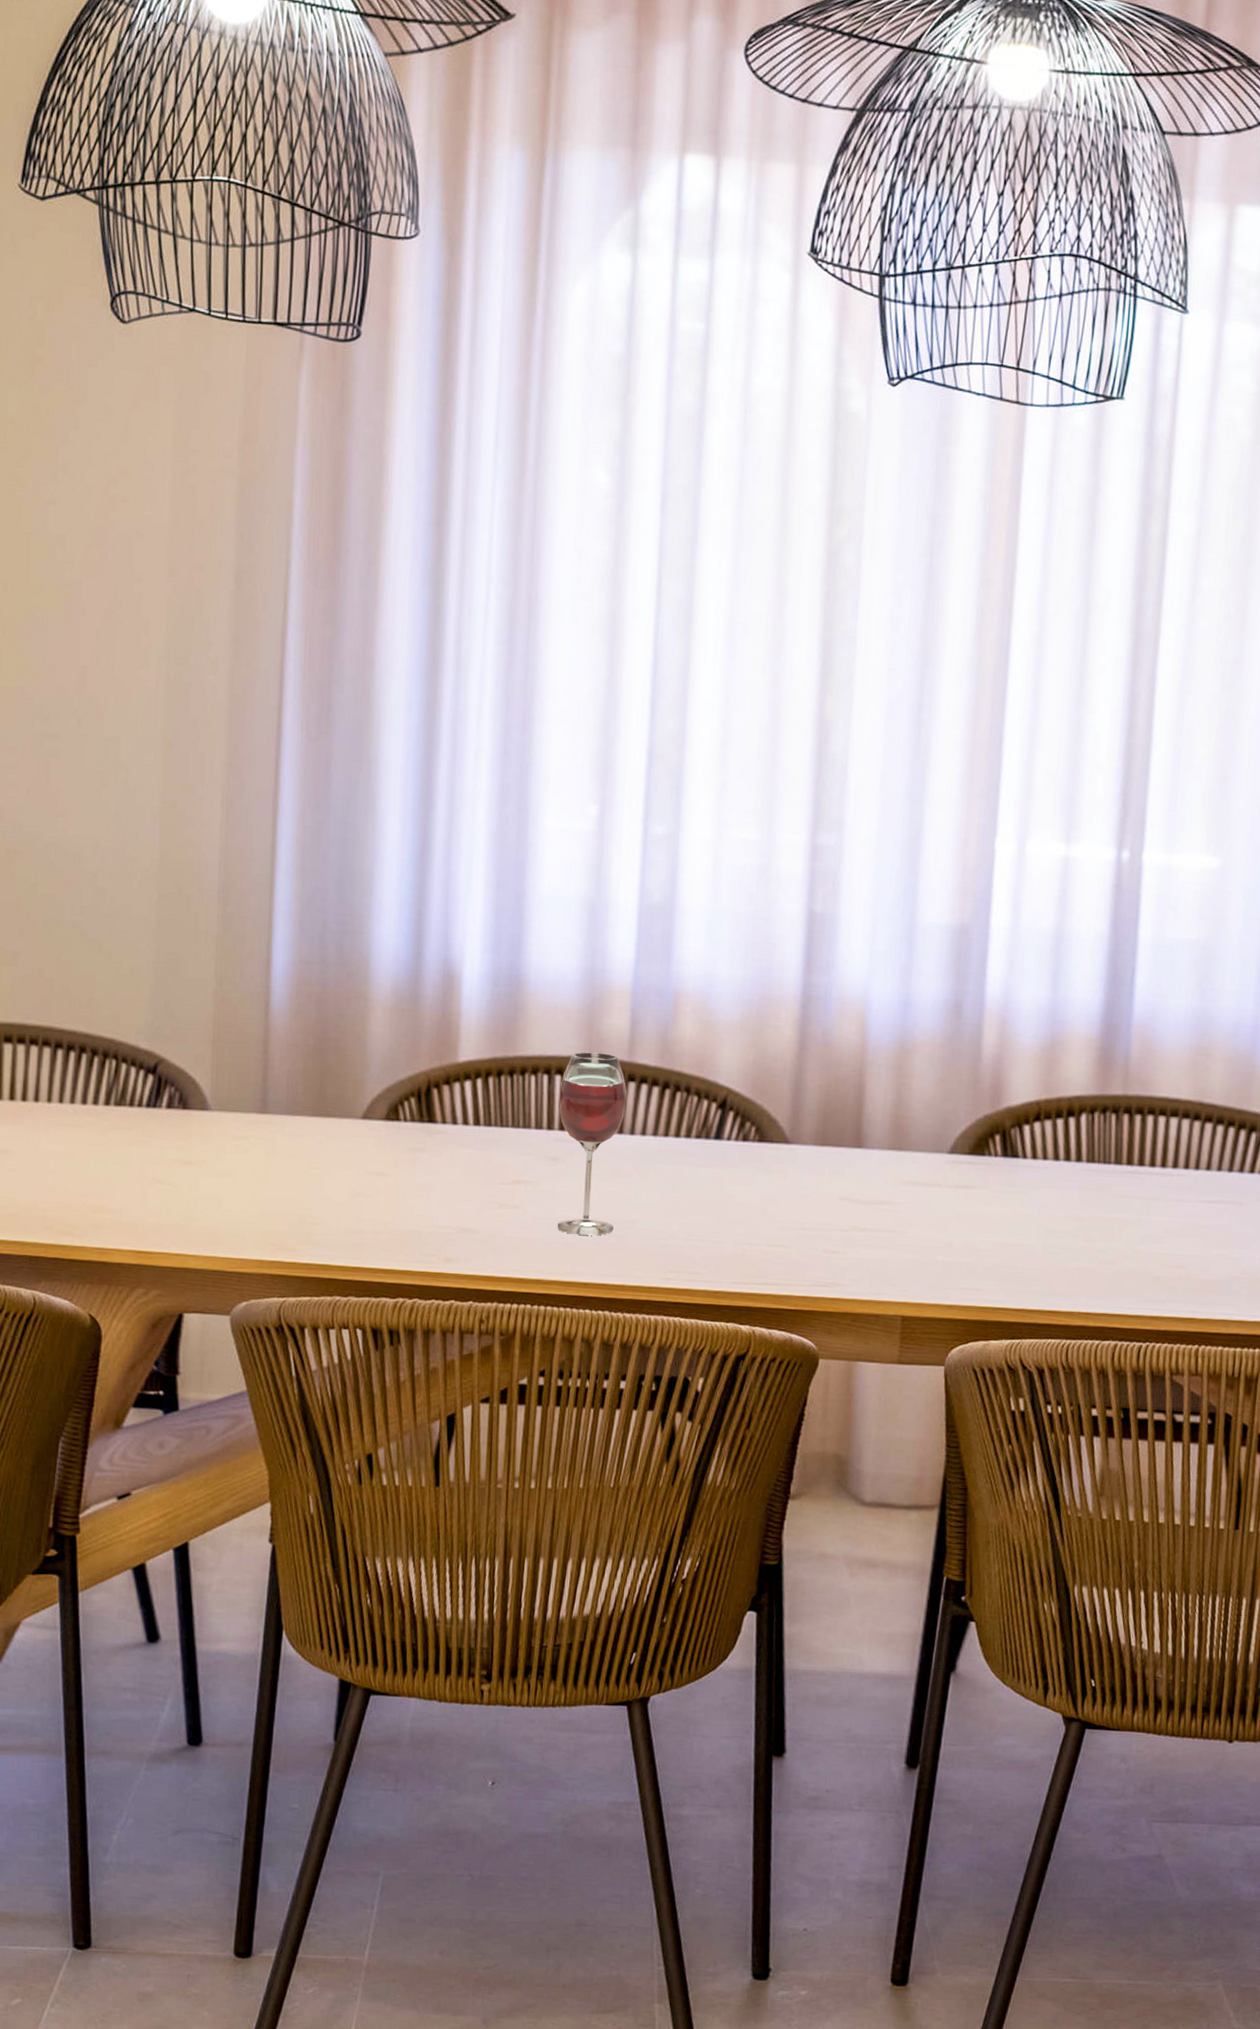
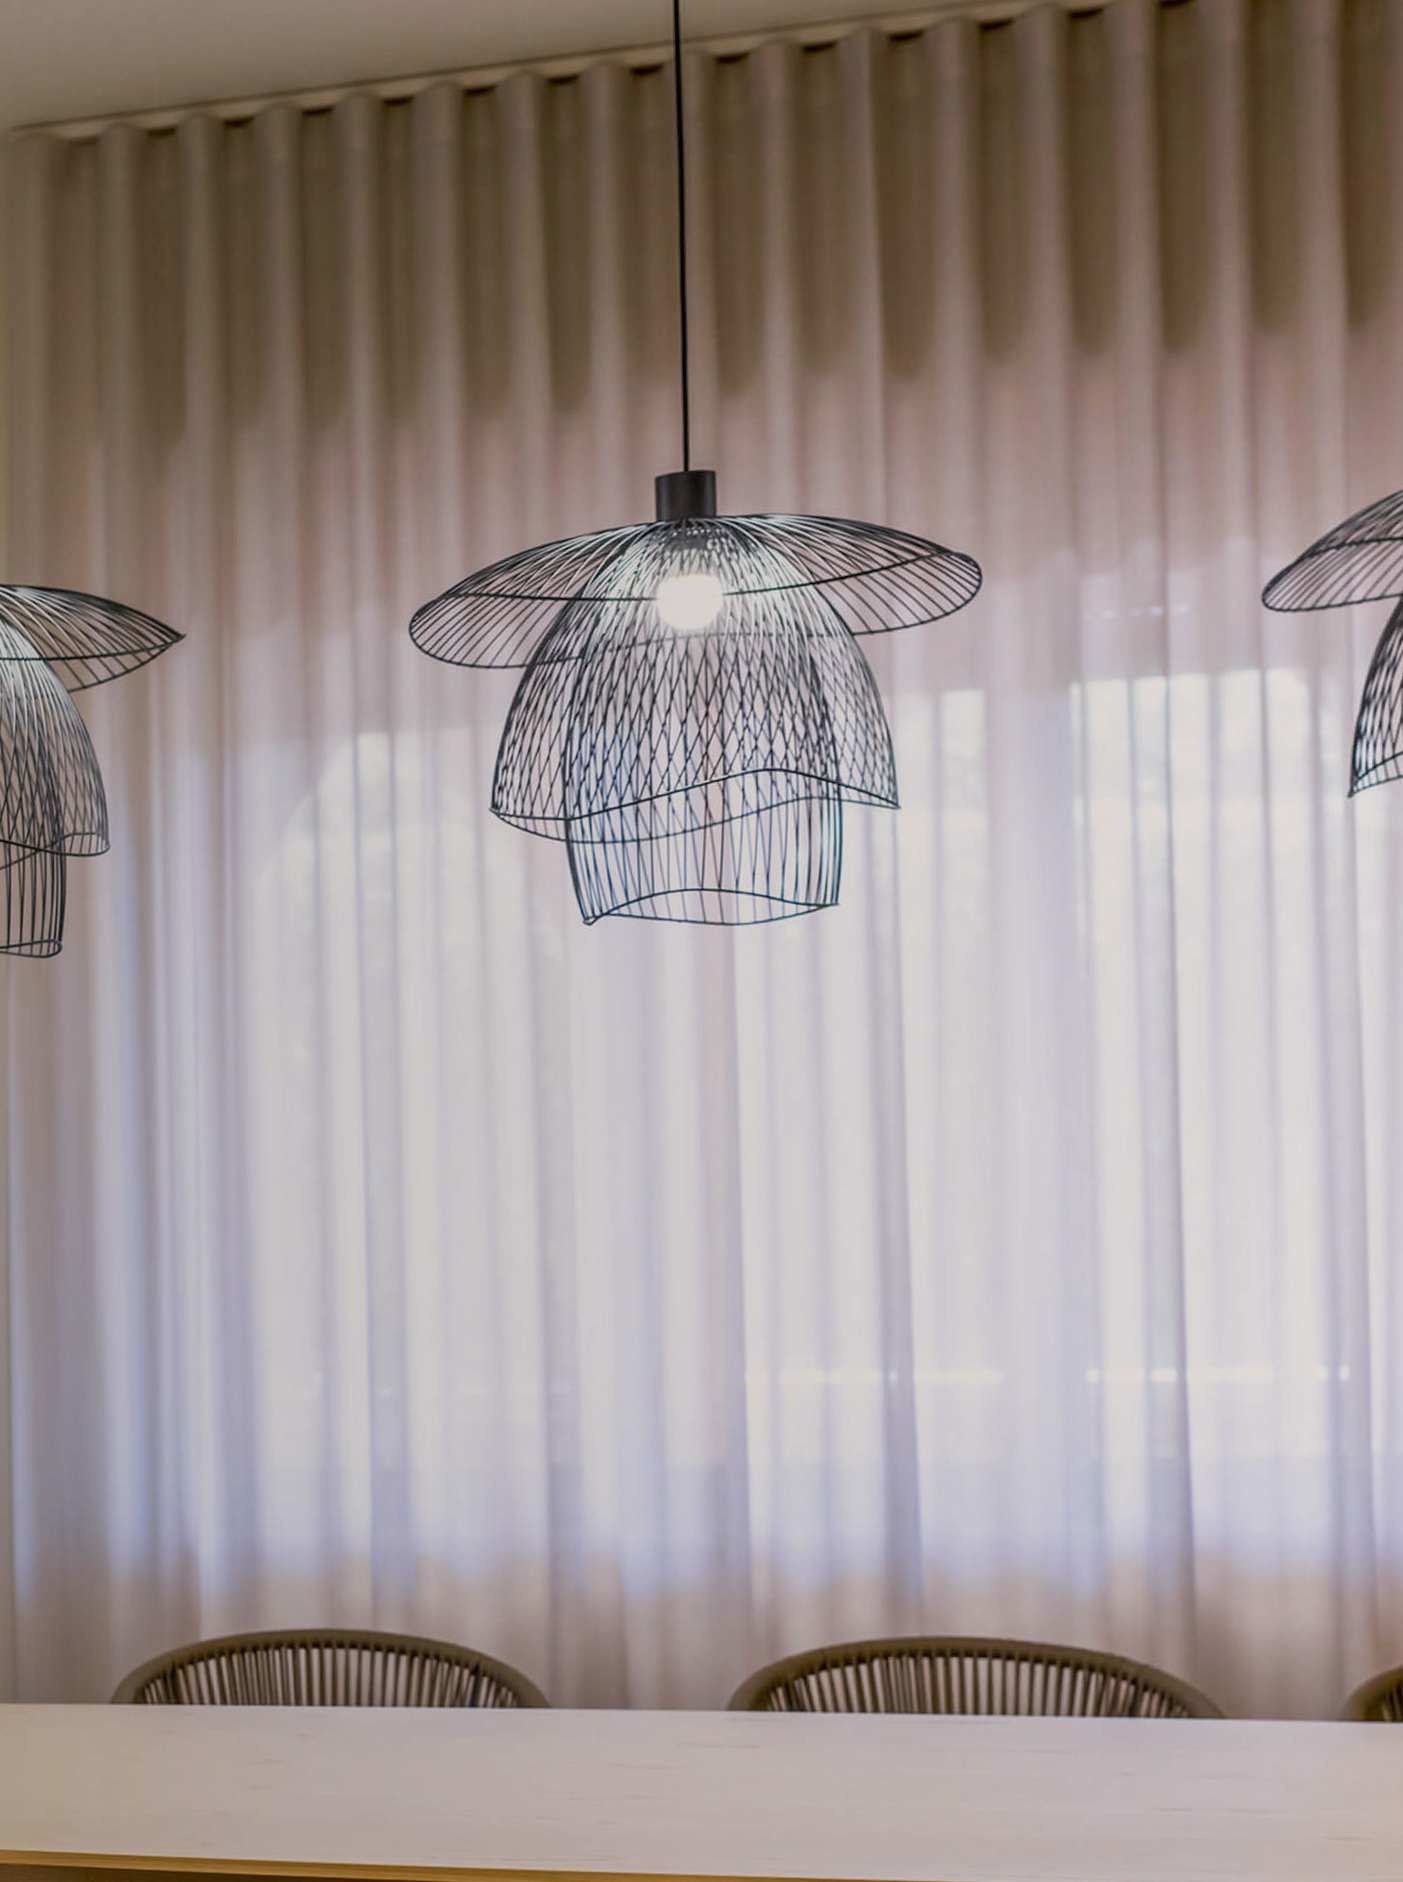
wineglass: present [558,1052,627,1236] -> none [305,1624,375,1814]

